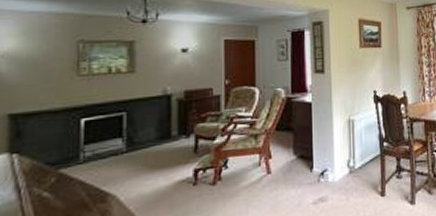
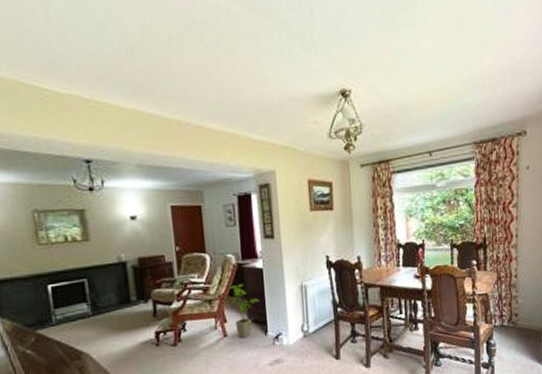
house plant: none [277,117,307,175] -> present [229,283,260,338]

